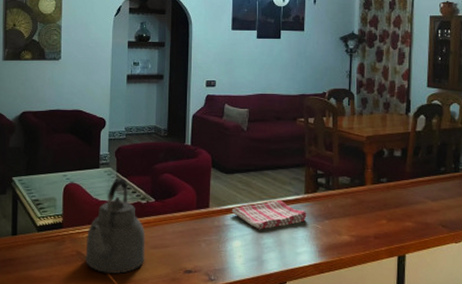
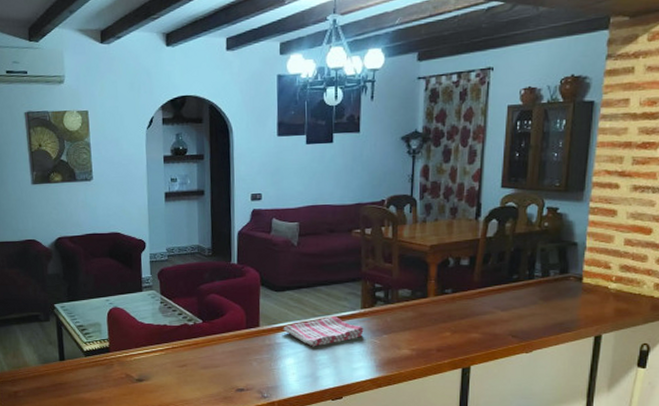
kettle: present [85,178,145,274] -> none [134,301,196,394]

